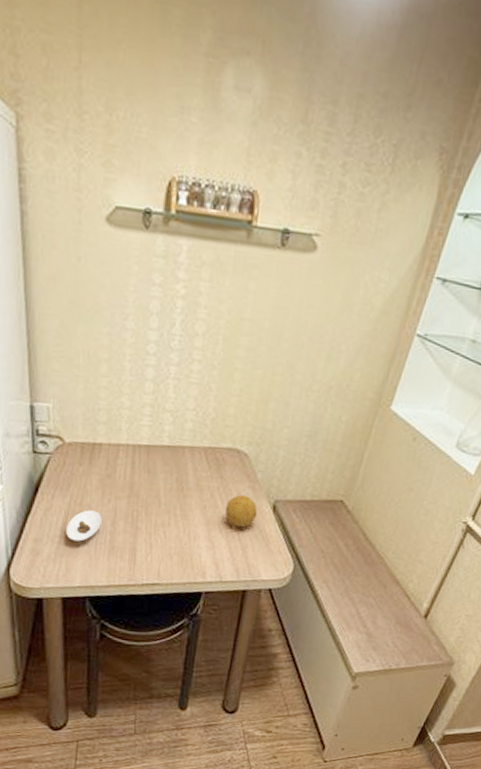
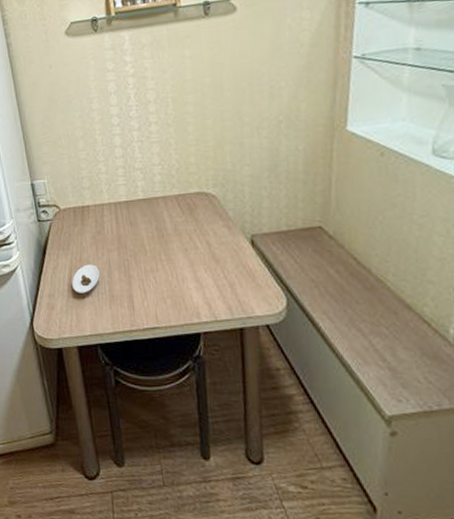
fruit: present [225,495,258,528] -> none [206,234,237,265]

